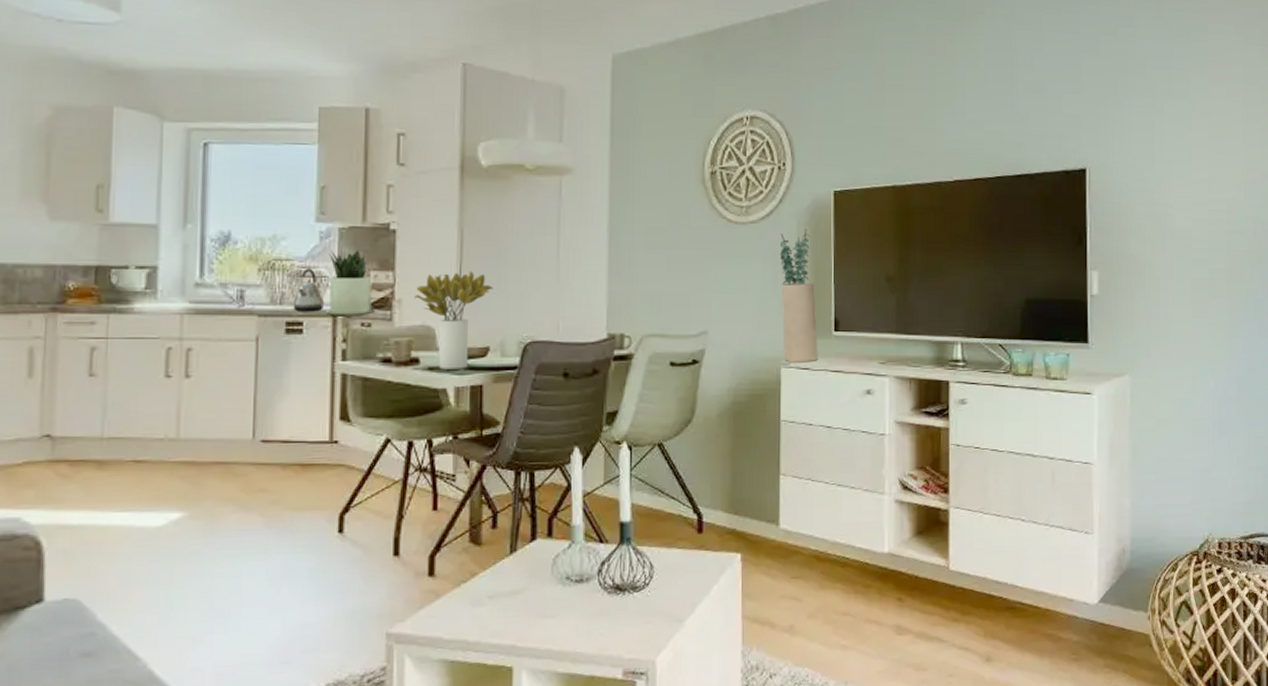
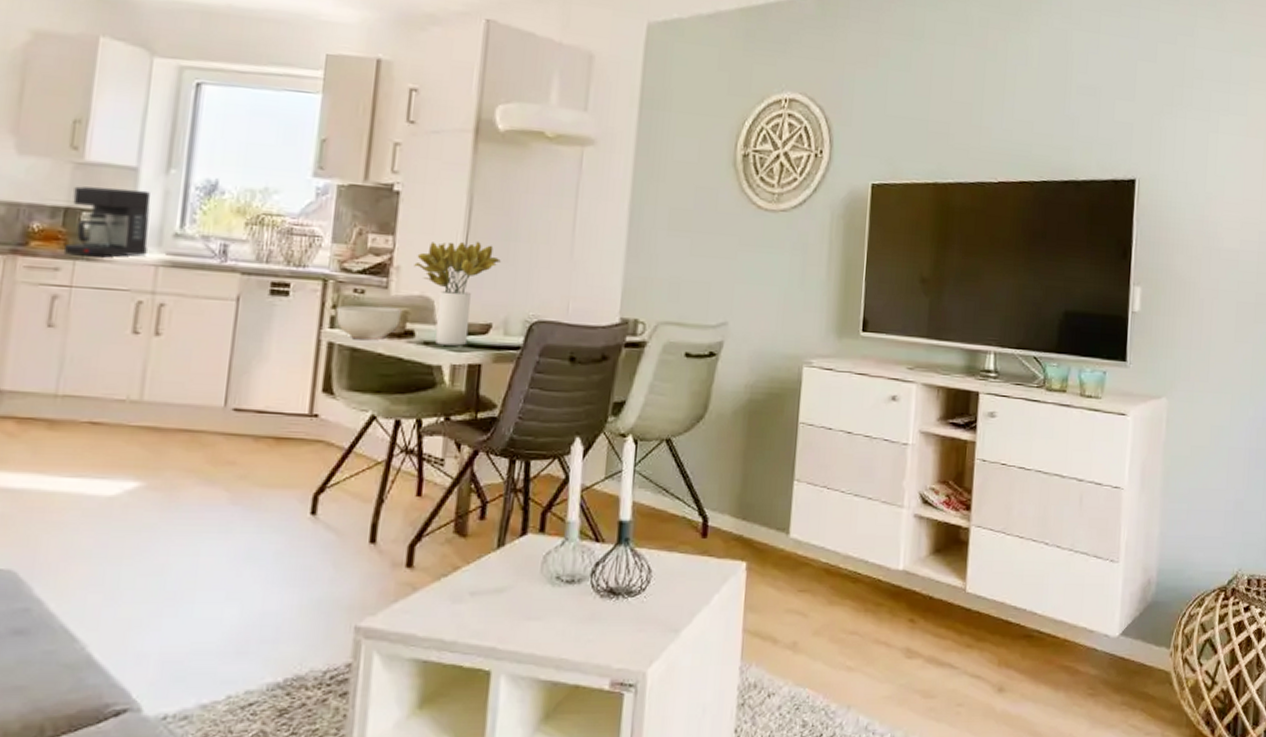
coffee maker: none [99,245,172,310] -> present [65,186,151,258]
kettle: present [292,268,325,312] -> none [280,226,316,274]
planter: present [325,250,376,317] -> none [315,209,372,281]
bowl: none [347,337,407,370] -> present [336,305,403,340]
vase: present [779,229,818,363] -> none [806,221,846,363]

